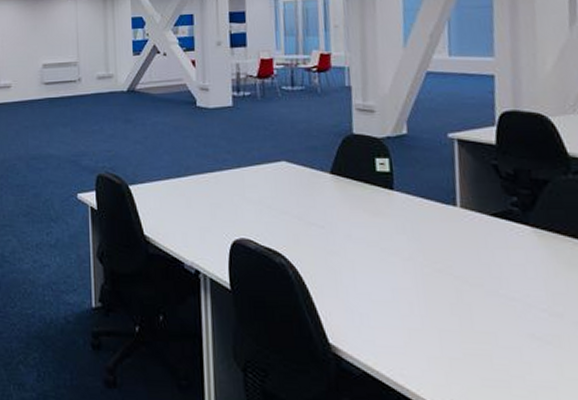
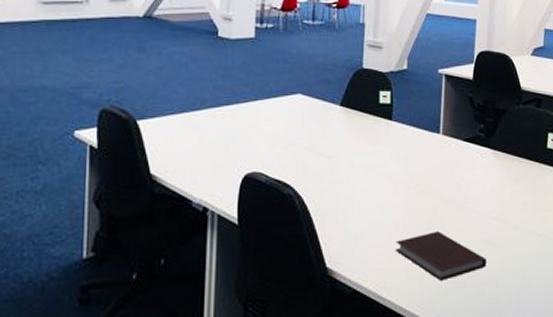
notebook: none [411,318,538,376] -> present [396,231,486,281]

